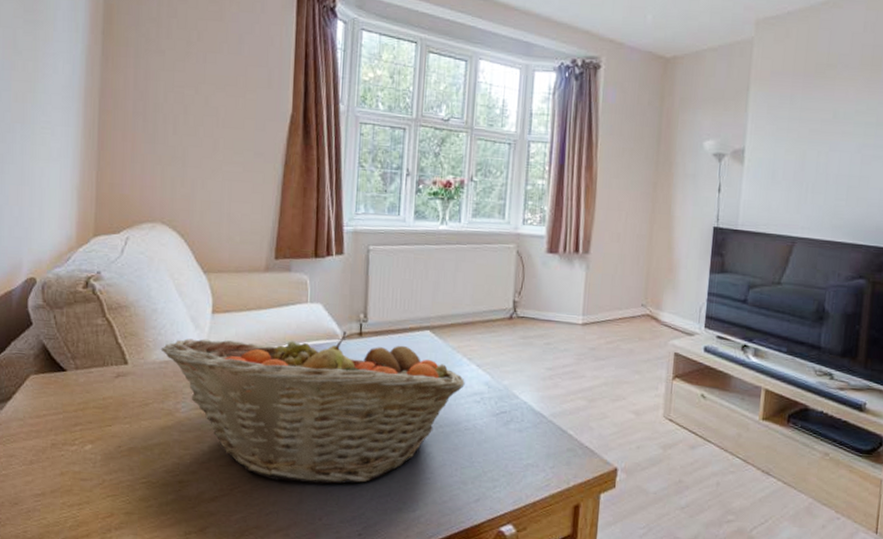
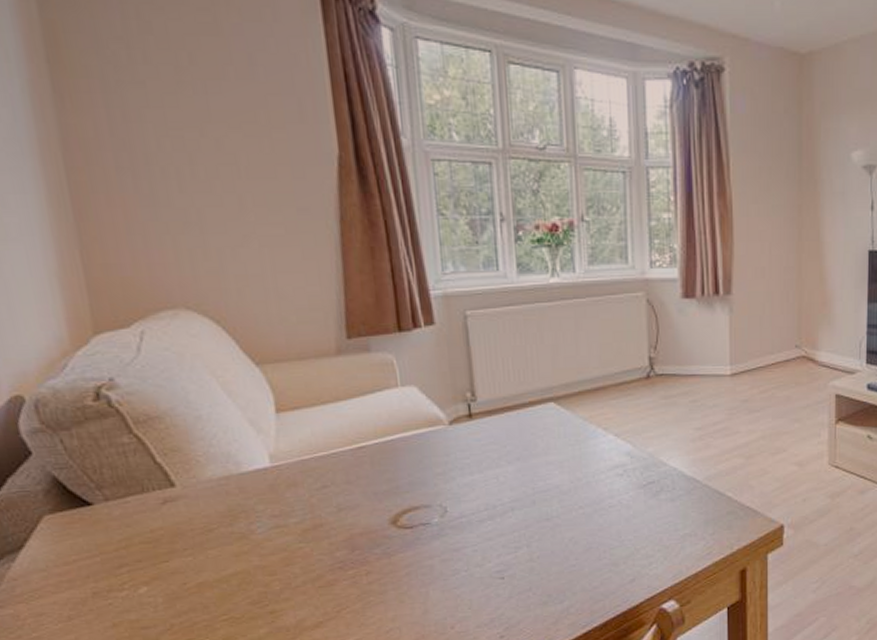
fruit basket: present [160,331,465,484] -> none [215,415,603,595]

